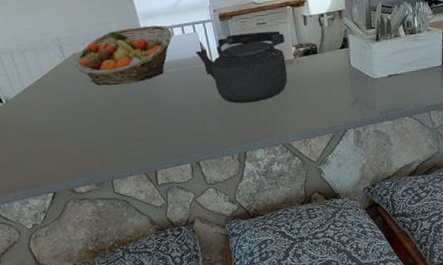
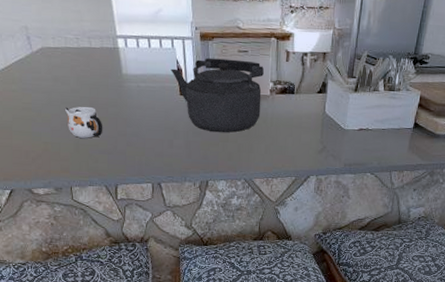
fruit basket: present [75,25,172,86] -> none [43,30,149,91]
mug: none [100,99,138,131] -> present [65,106,103,138]

